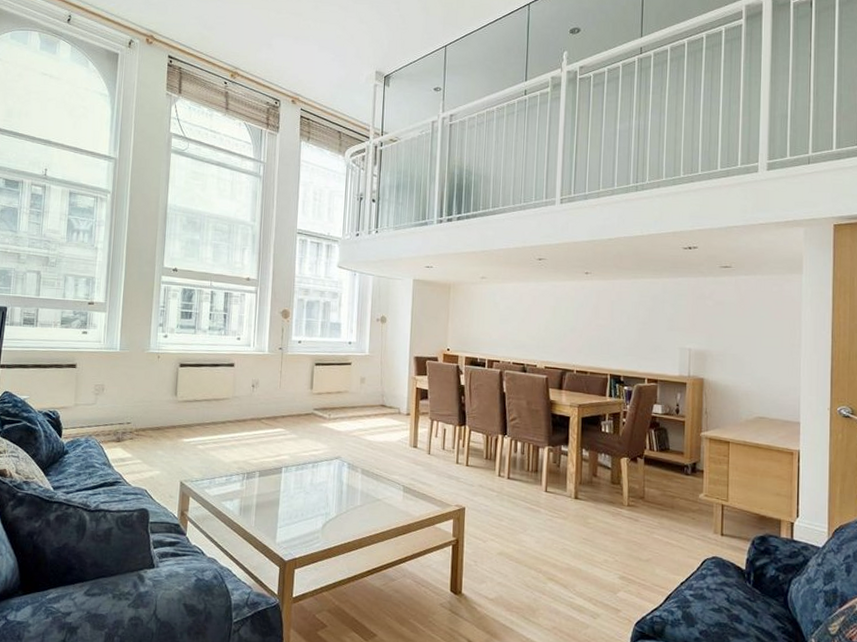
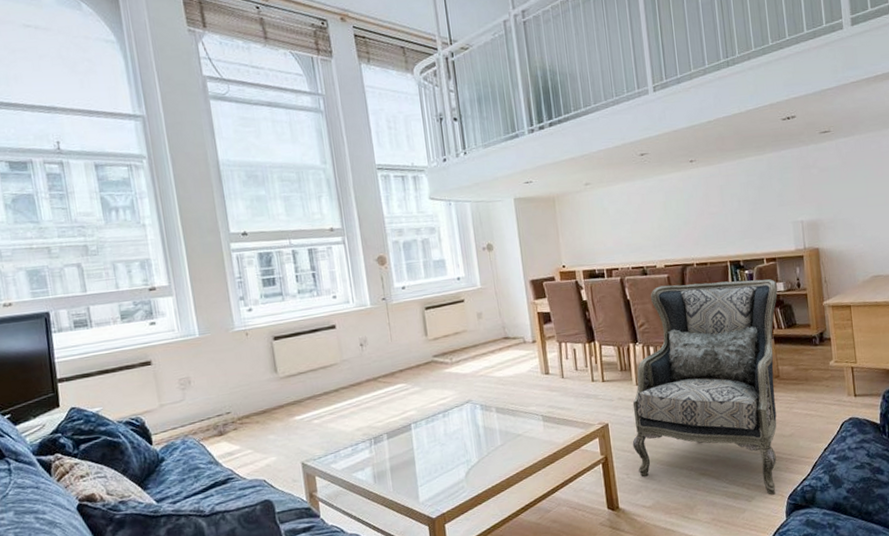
armchair: none [485,385,656,618] -> present [632,279,778,495]

